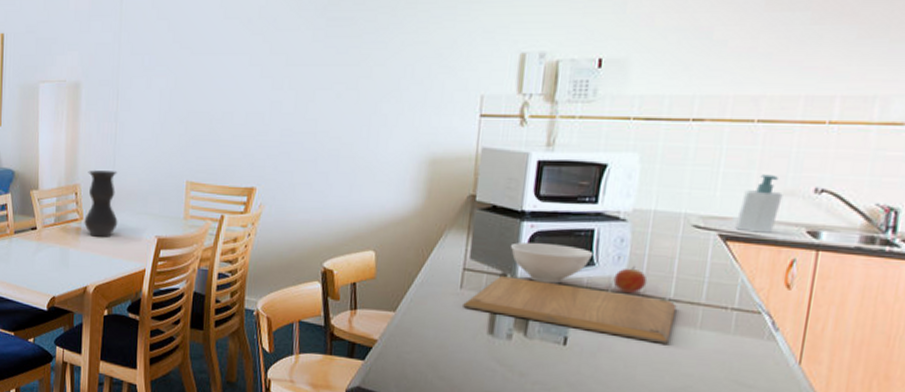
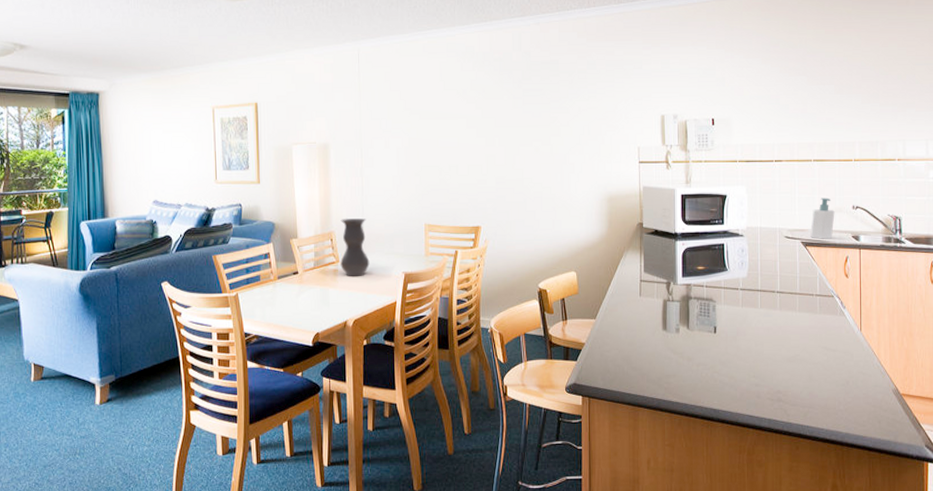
chopping board: present [463,276,677,344] -> none [643,284,783,325]
bowl: present [510,242,594,284] -> none [670,257,726,287]
fruit: present [613,266,648,294] -> none [741,269,762,290]

